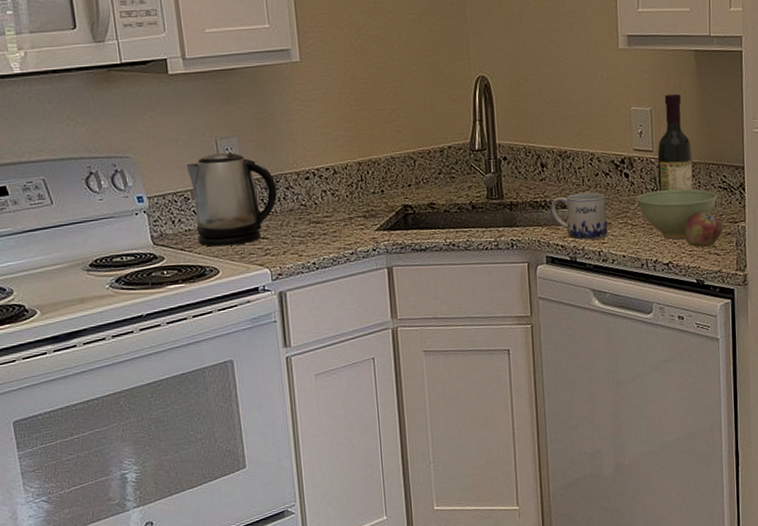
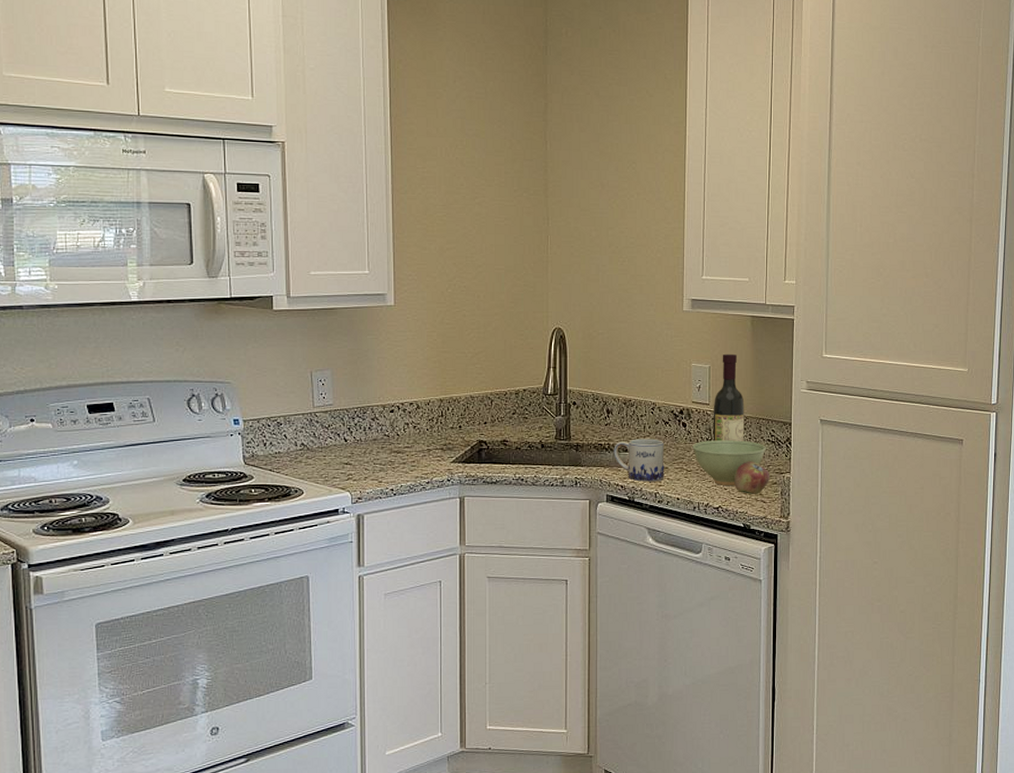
kettle: present [186,152,278,247] -> none [282,384,364,469]

